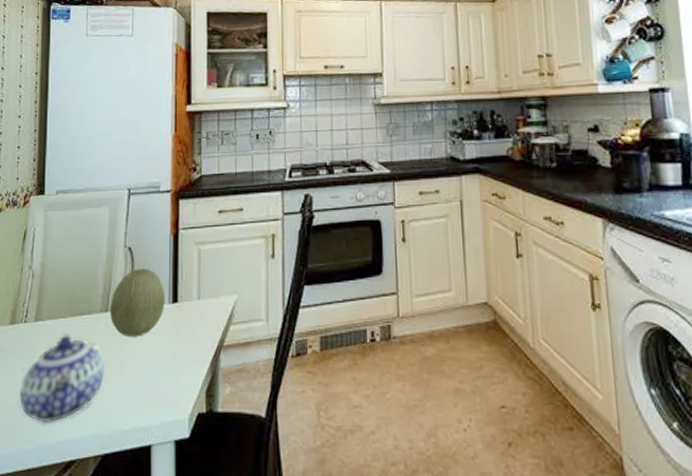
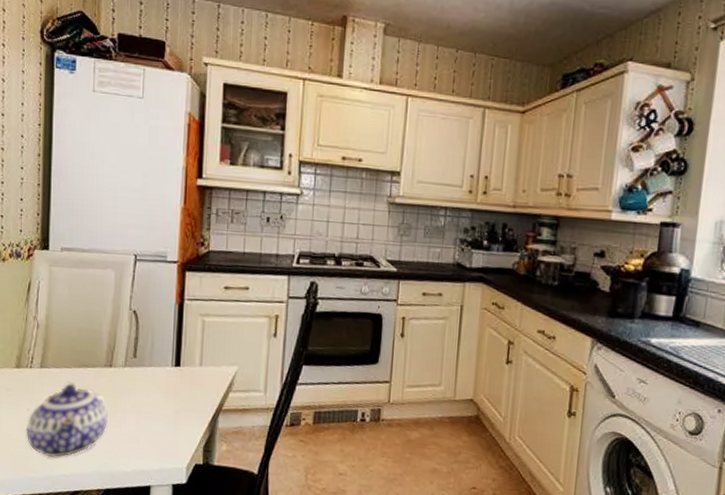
fruit: present [109,269,166,337] -> none [113,331,169,393]

